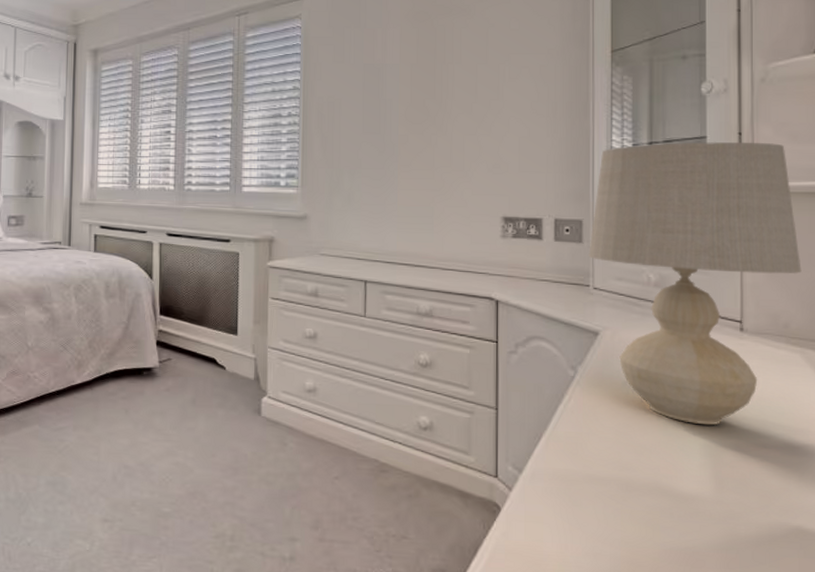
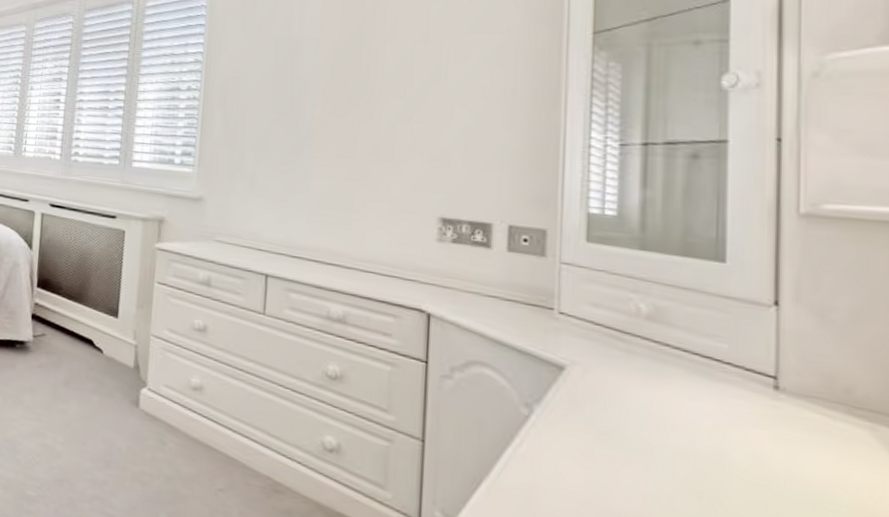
table lamp: present [589,141,802,425] -> none [554,145,874,505]

